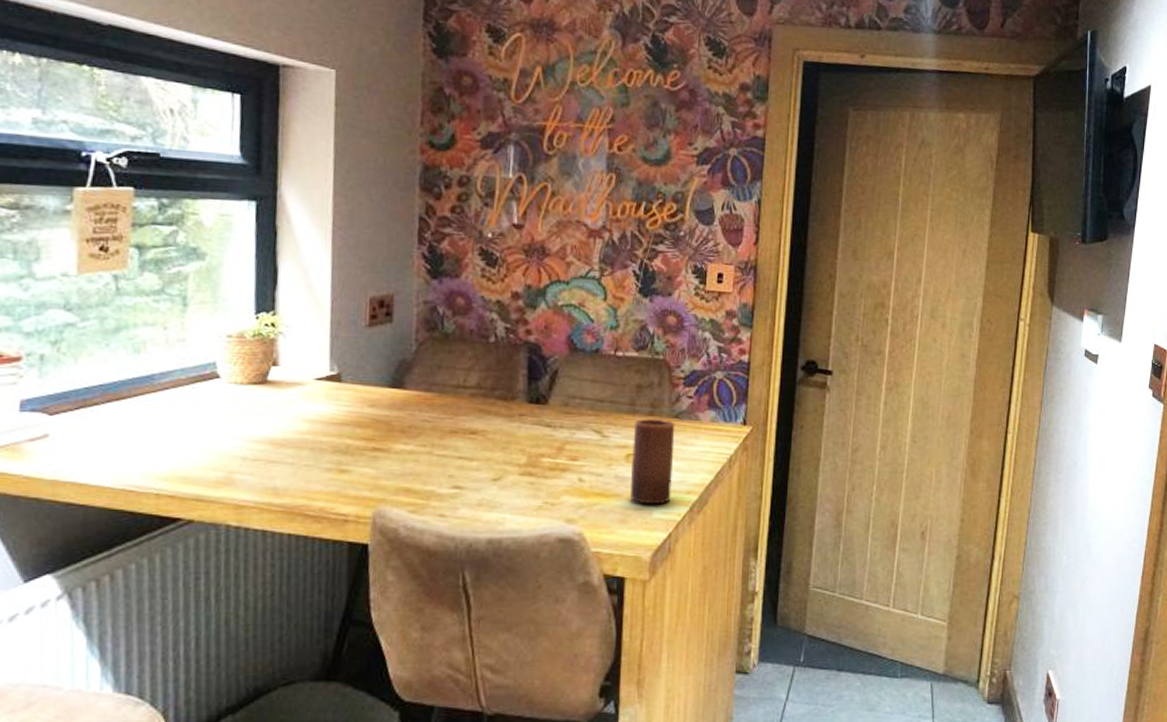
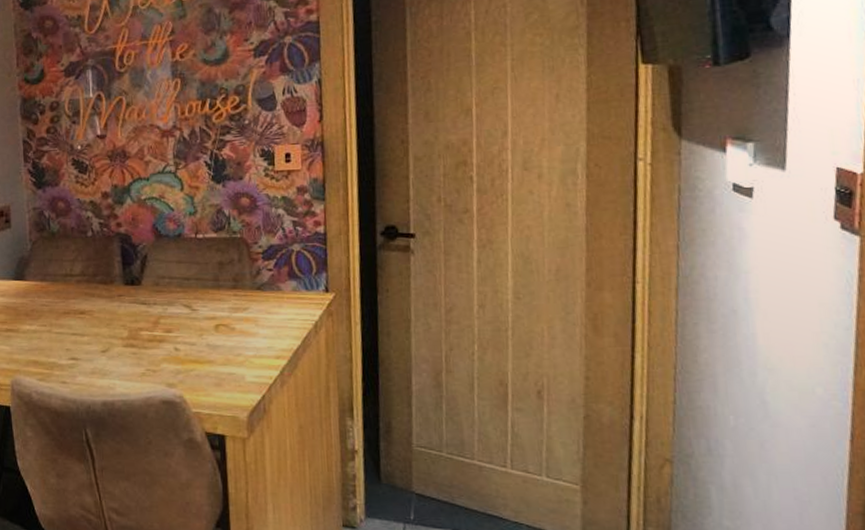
candle: present [630,419,675,505] -> none [220,292,261,369]

